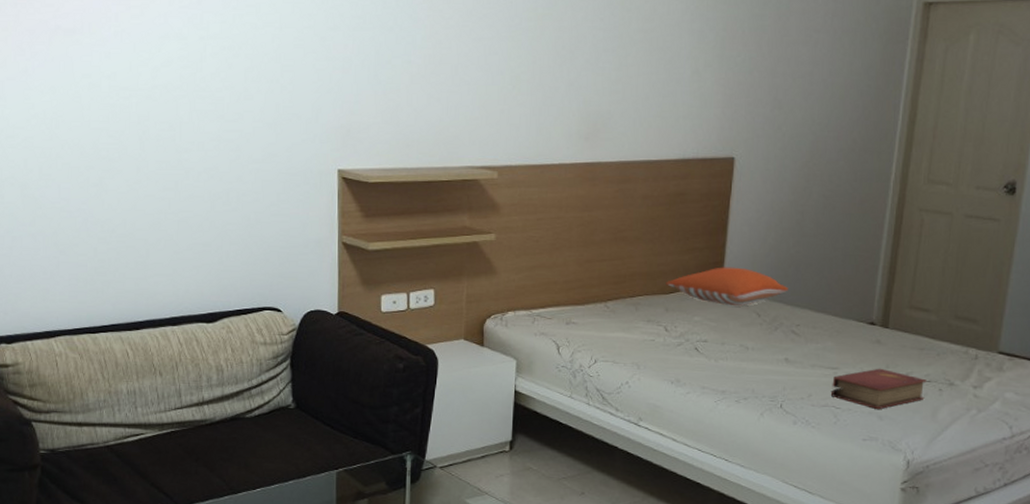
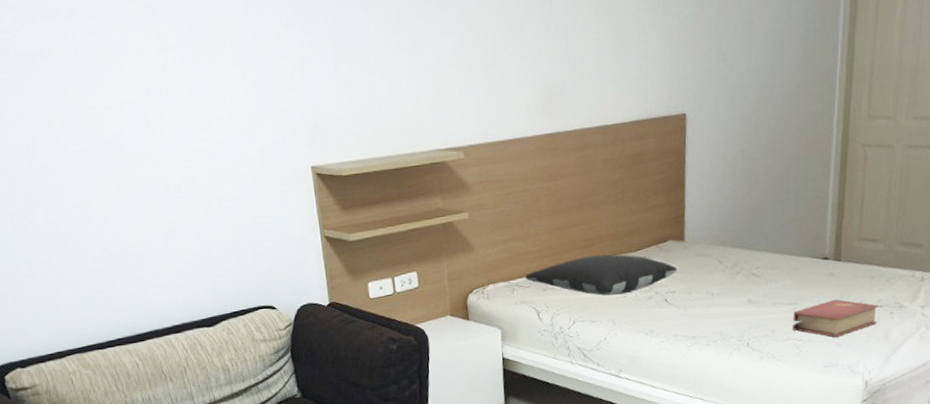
pillow: none [548,293,712,338] -> present [525,254,678,296]
pillow: present [666,267,788,307] -> none [632,219,746,257]

